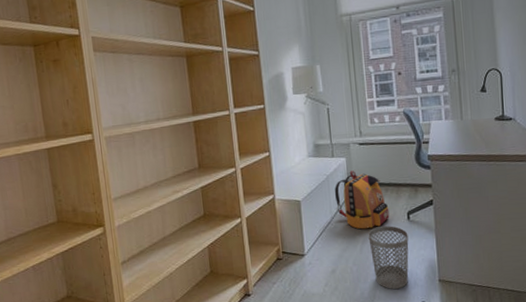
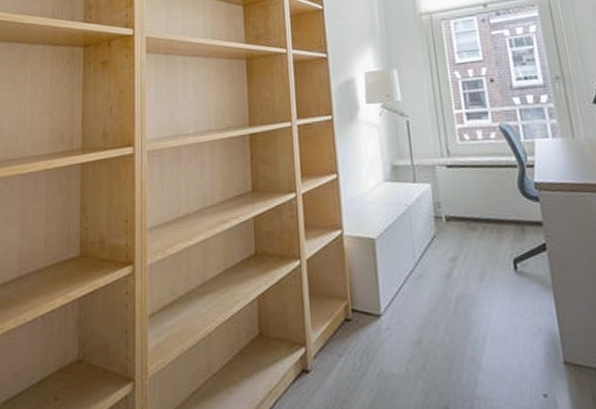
backpack: present [334,171,390,230] -> none [417,201,490,282]
wastebasket: present [368,226,409,289] -> none [463,278,522,373]

